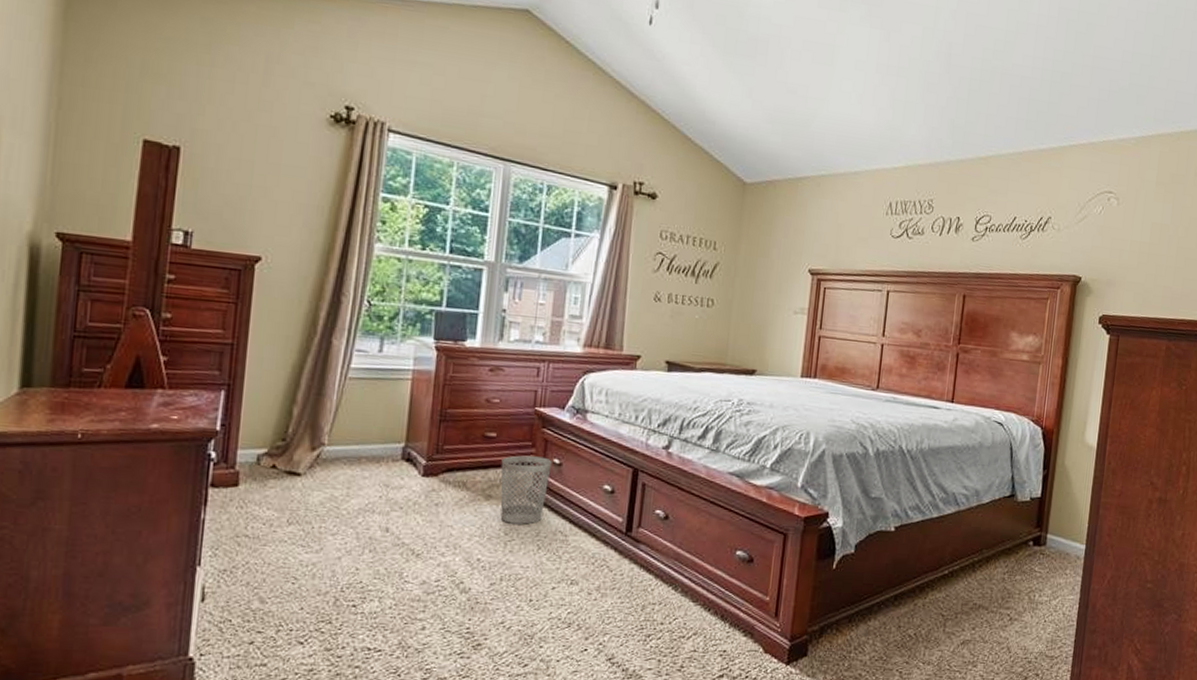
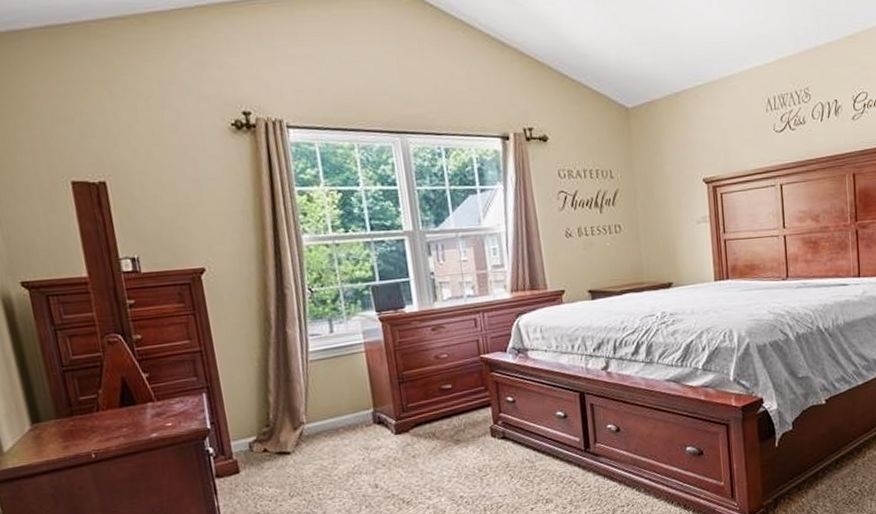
wastebasket: present [500,455,552,524] -> none [461,397,508,461]

